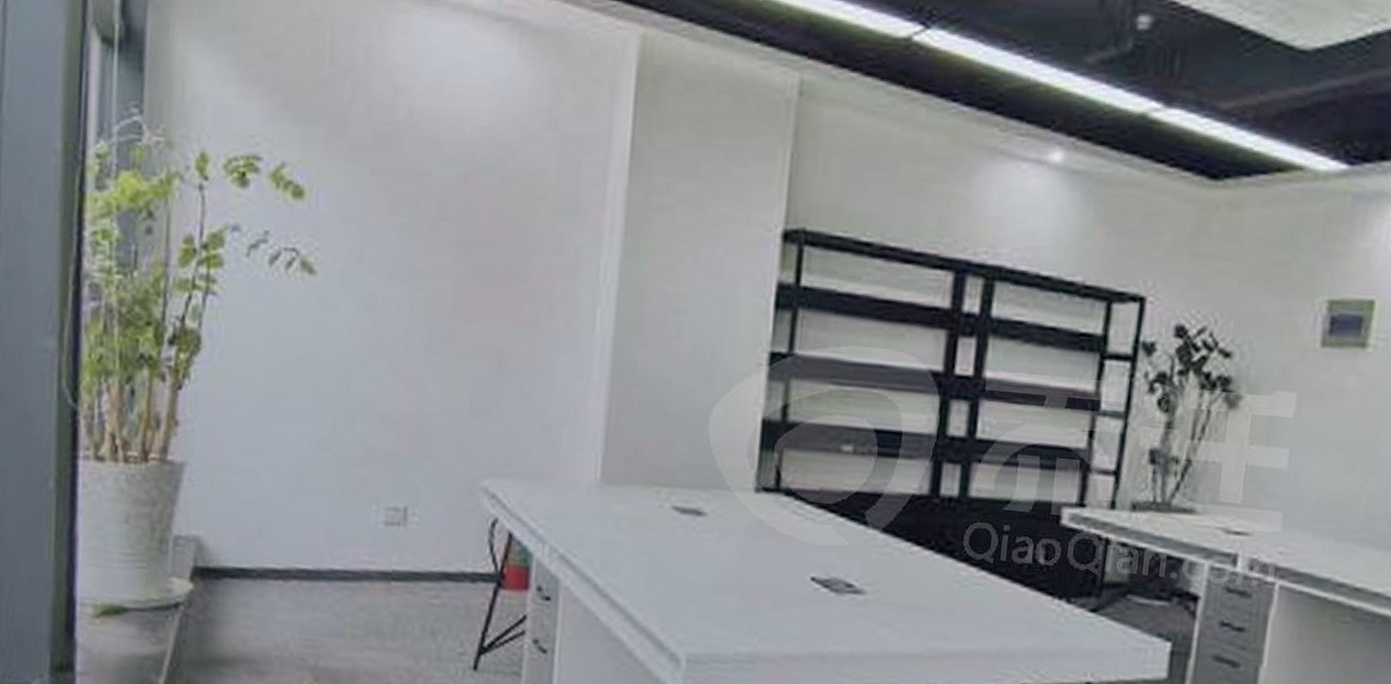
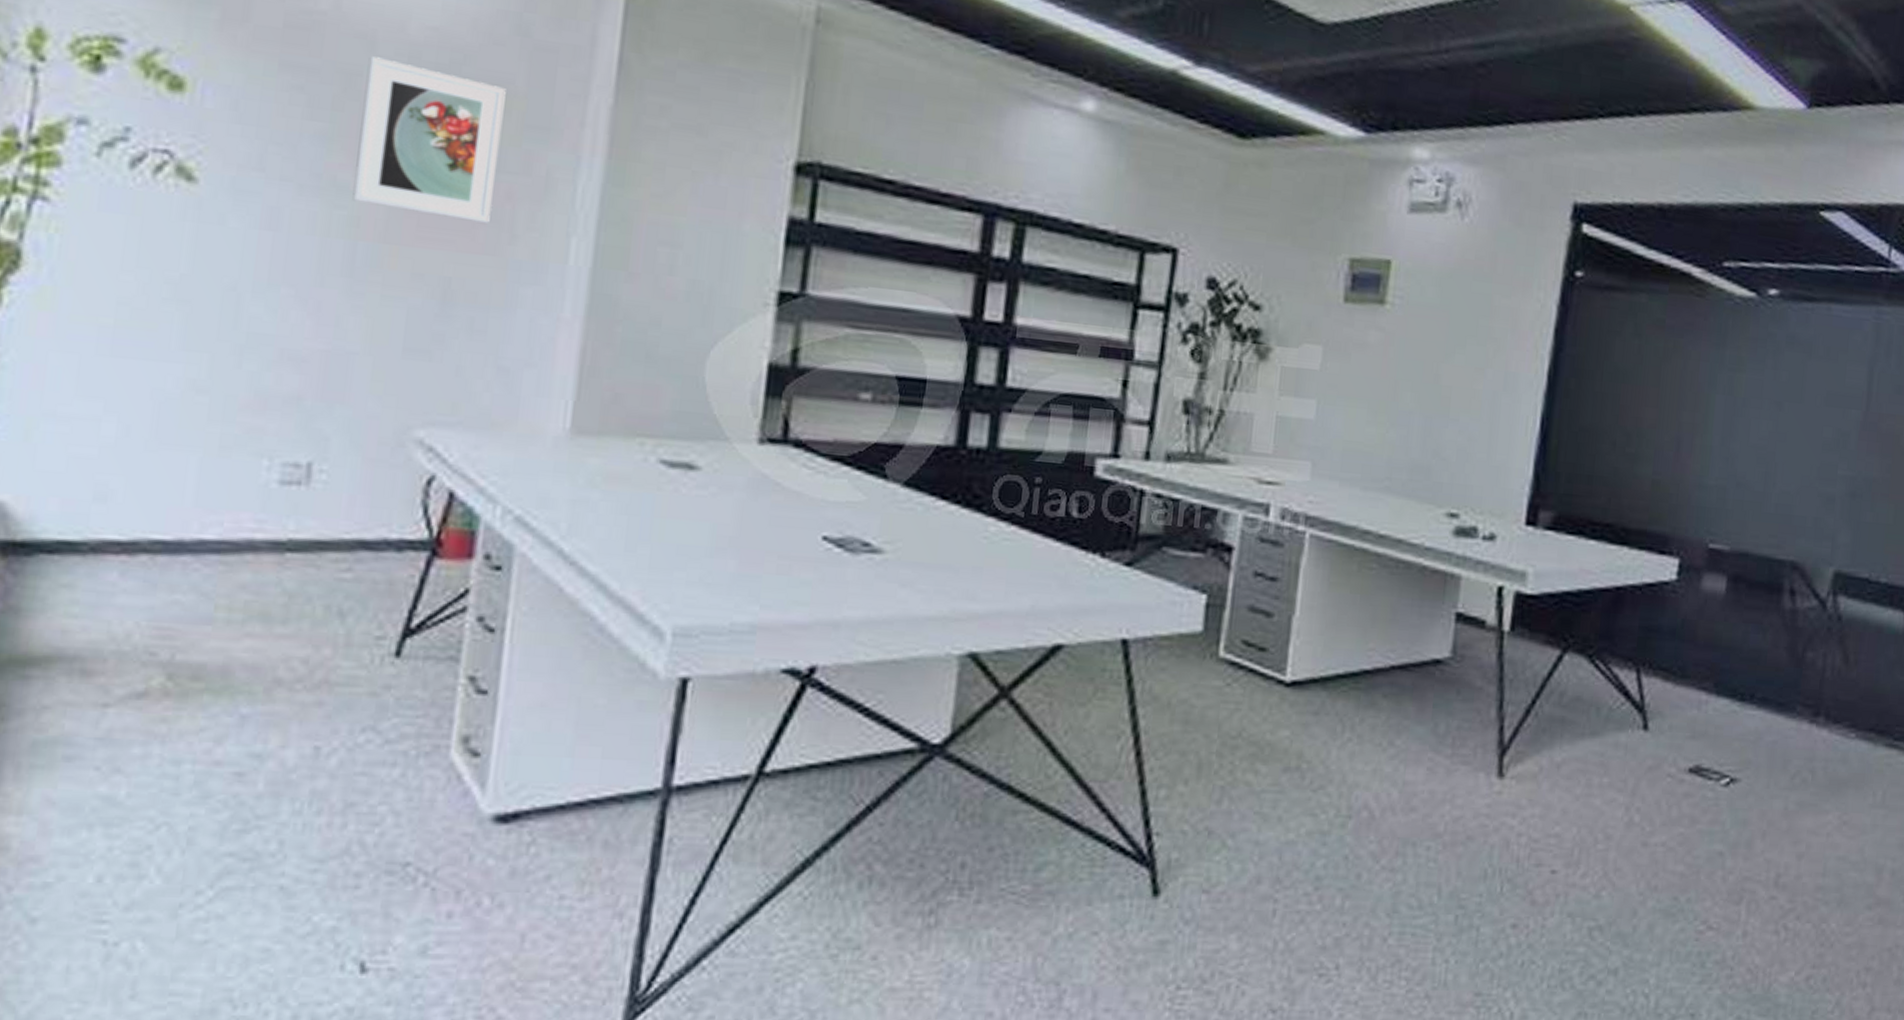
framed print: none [428,157,542,299] -> present [352,56,506,223]

